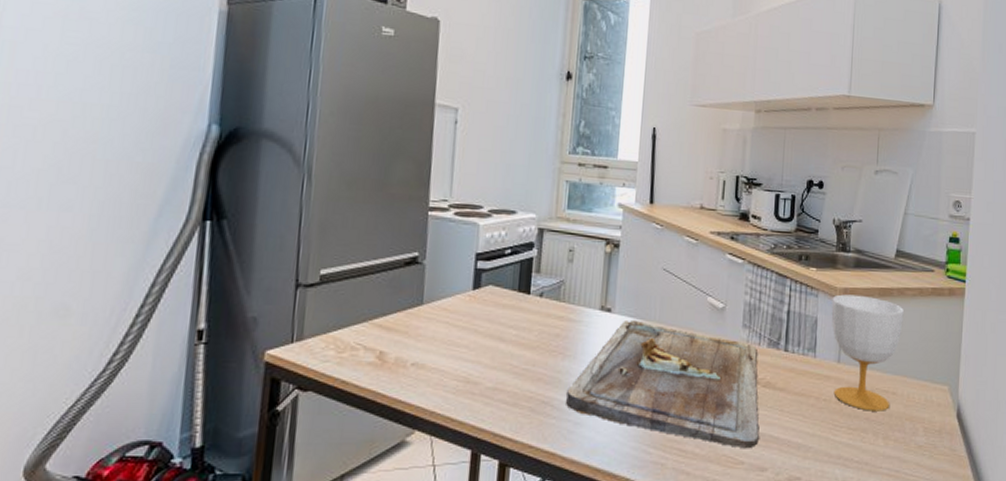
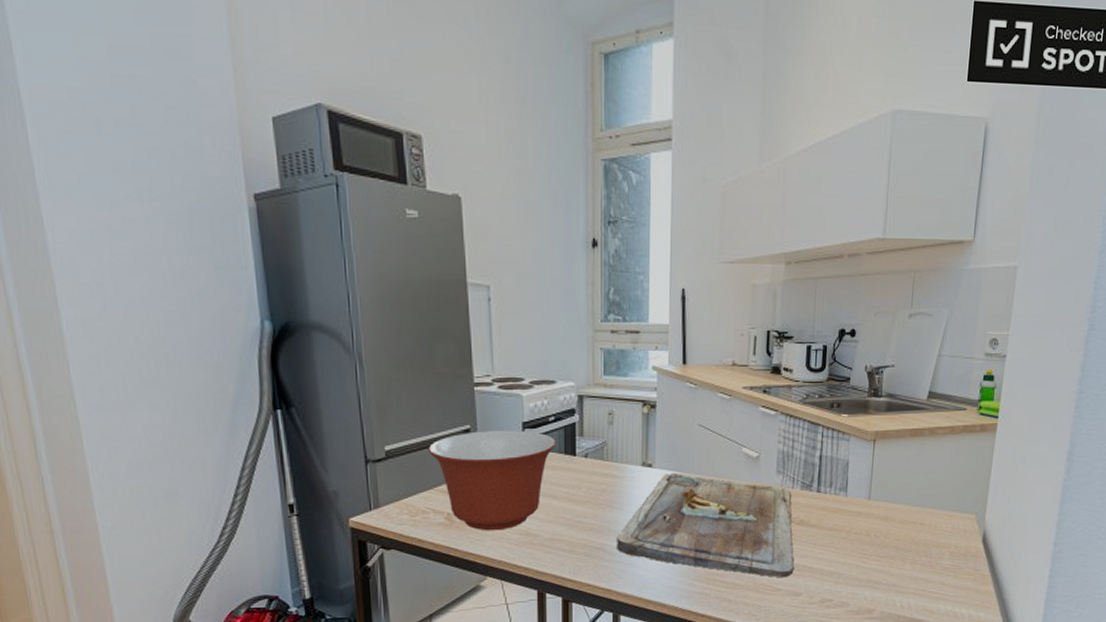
mixing bowl: none [368,259,510,375] -> present [428,430,556,531]
cup: present [831,294,904,411] -> none [862,437,934,541]

